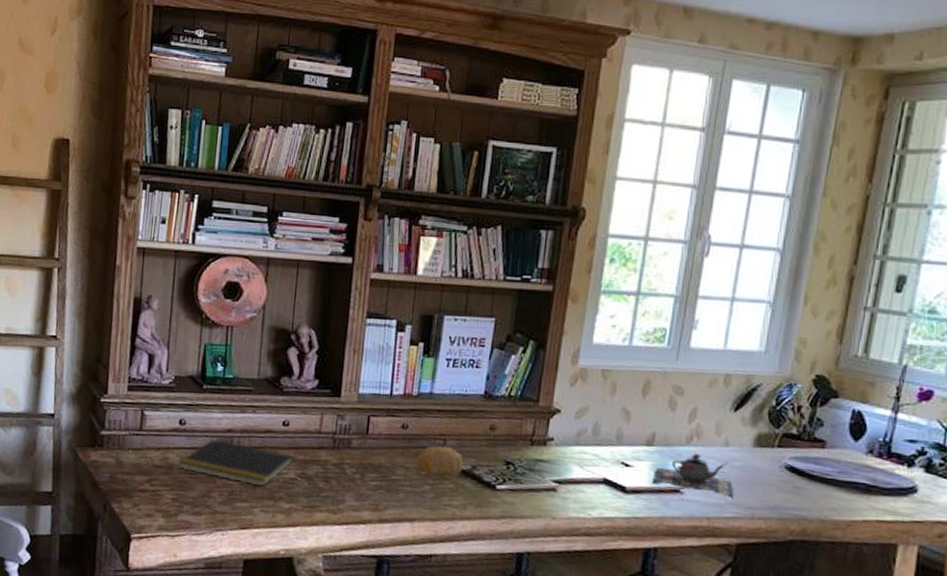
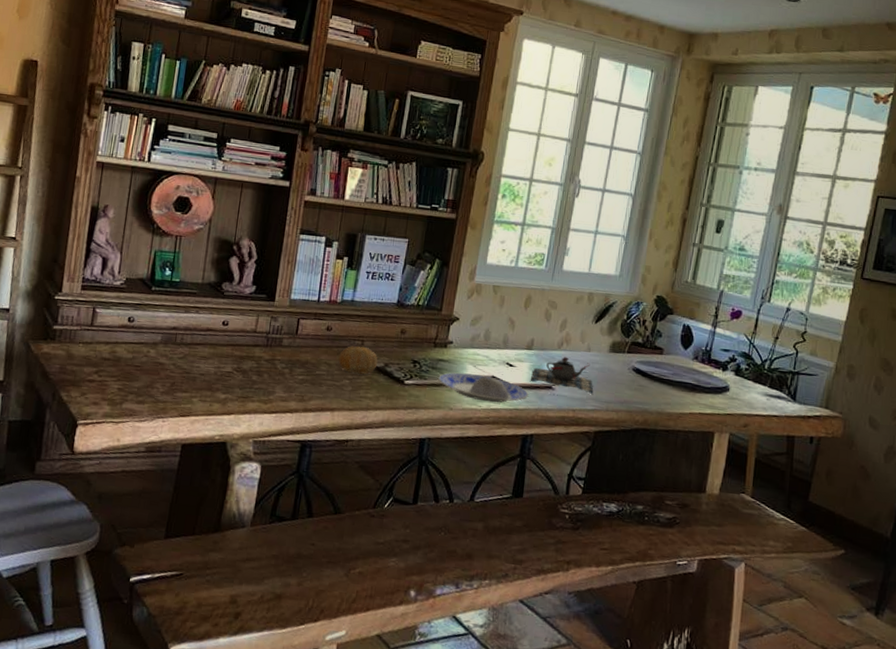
notepad: present [178,439,294,487] -> none [125,336,231,379]
plate: none [537,474,650,510] -> present [438,372,529,403]

